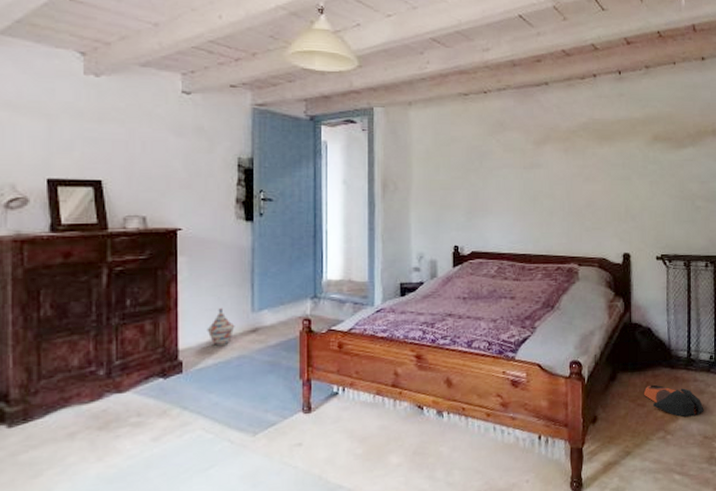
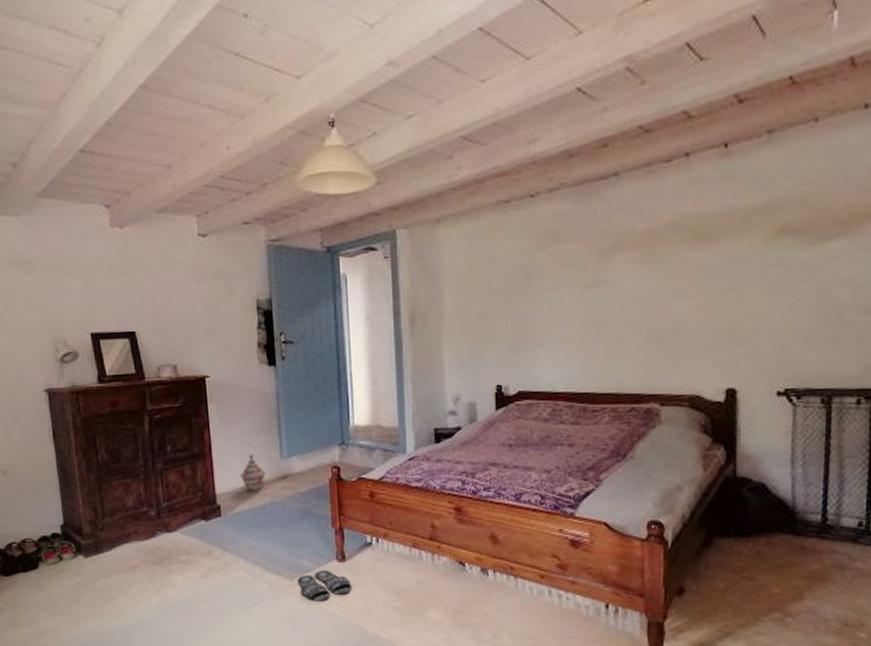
slippers: none [260,422,316,457] -> present [297,569,352,602]
bag: present [643,384,704,417] -> none [752,554,845,598]

